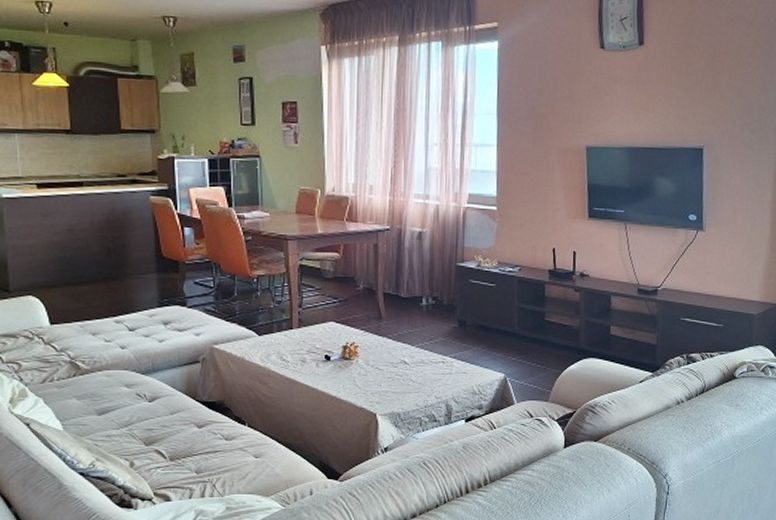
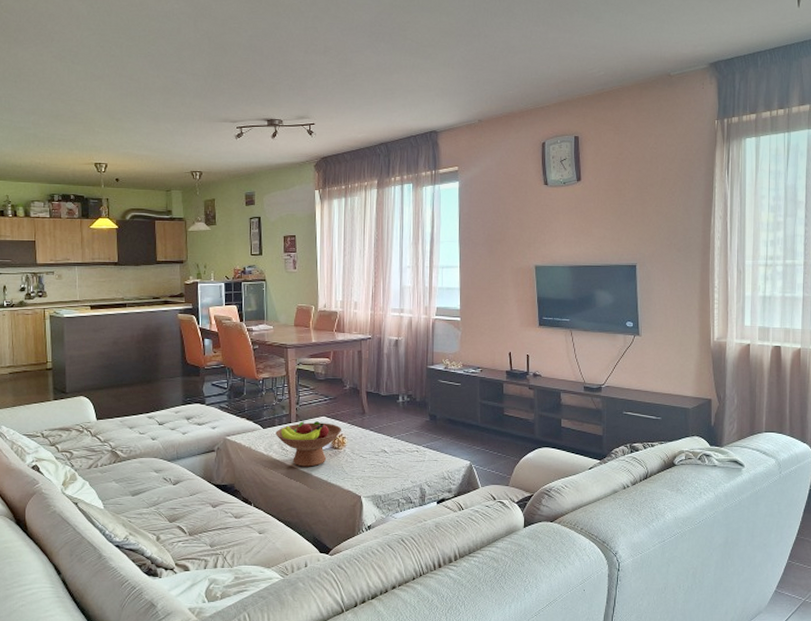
fruit bowl: none [274,327,353,380] -> present [276,421,341,467]

